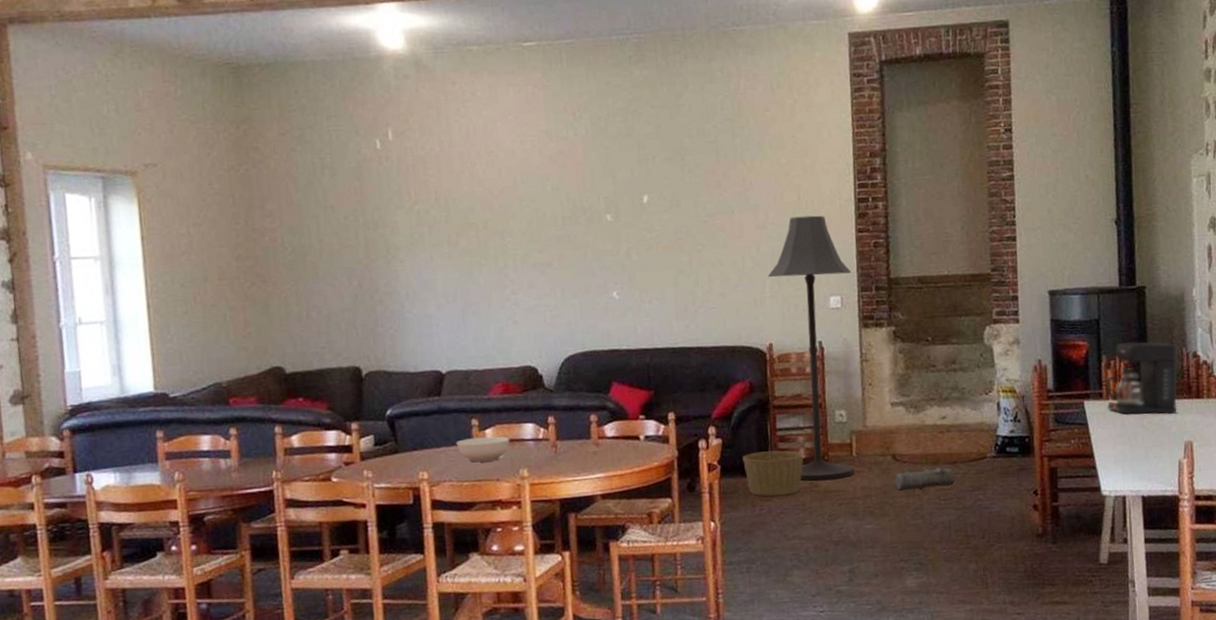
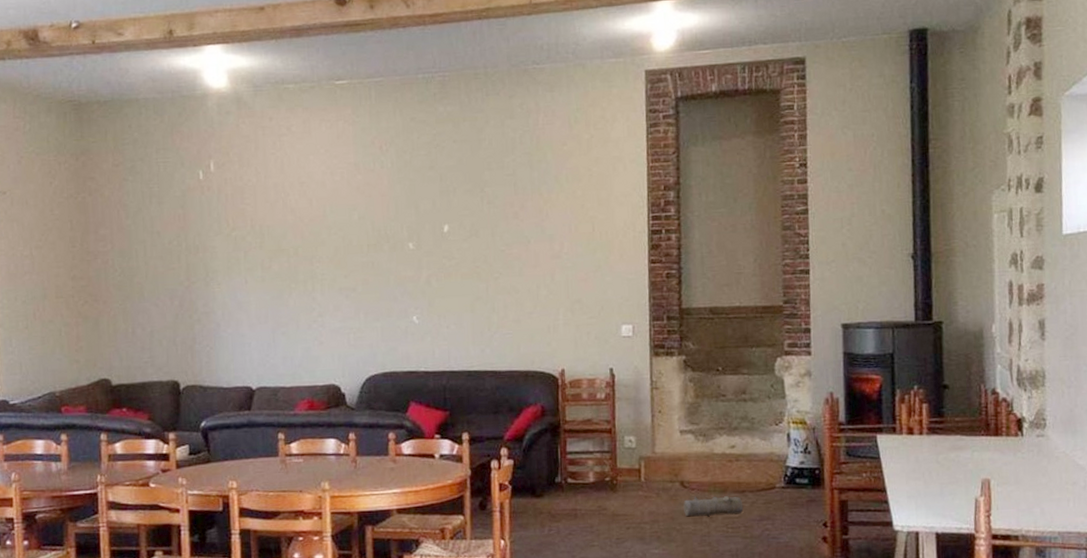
bowl: present [456,436,510,463] -> none [263,450,313,474]
basket: present [743,450,804,497] -> none [533,473,593,518]
floor lamp: present [767,215,855,481] -> none [561,246,644,505]
coffee maker: present [1106,341,1178,415] -> none [900,377,976,451]

